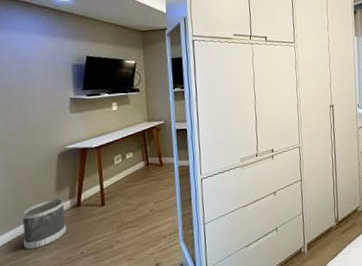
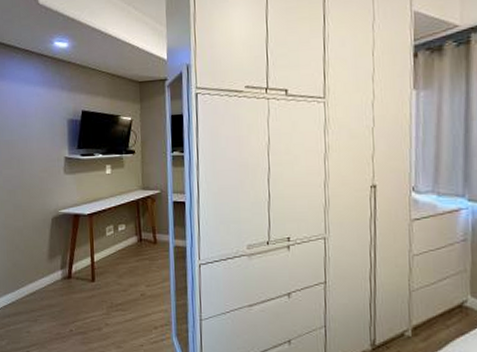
wastebasket: present [21,197,66,250] -> none [17,266,57,318]

